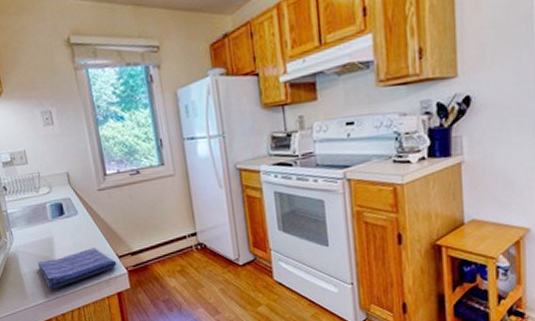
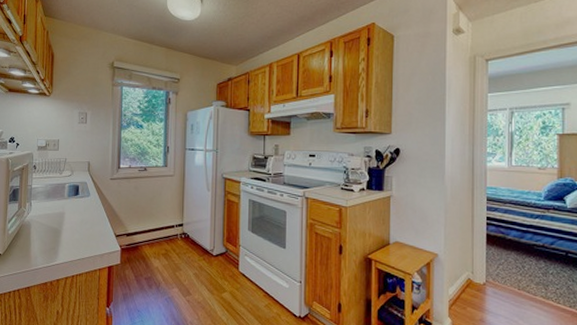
dish towel: present [37,247,117,289] -> none [46,225,114,257]

